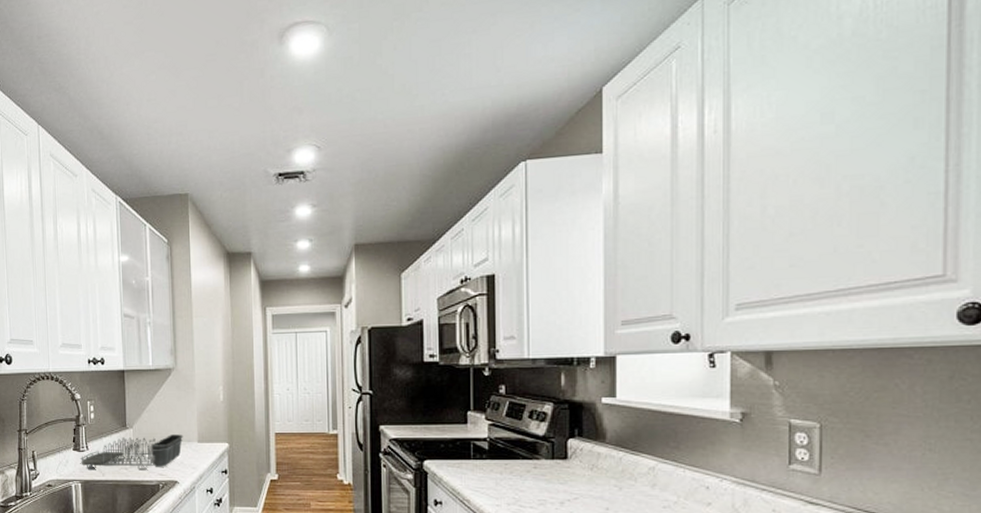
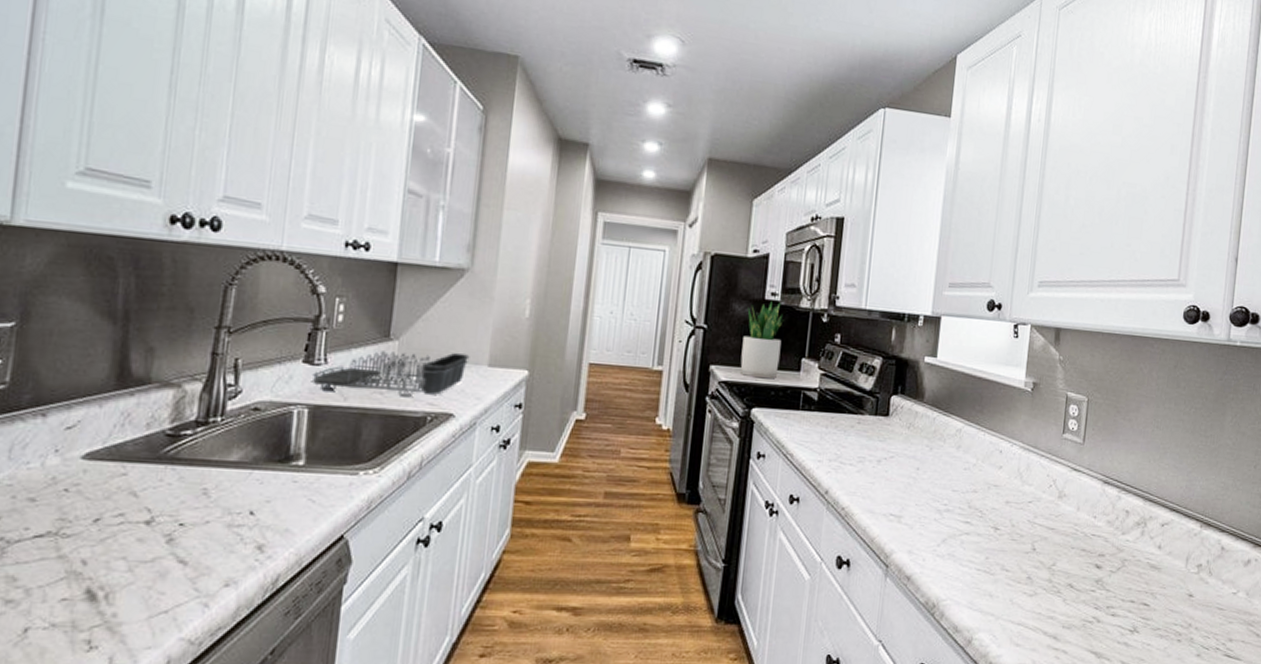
planter: none [407,361,445,433] -> present [740,300,784,379]

